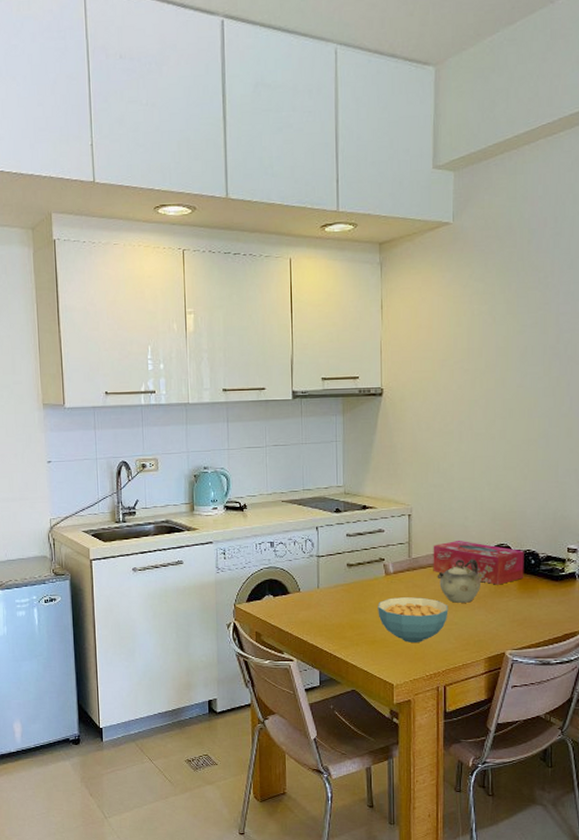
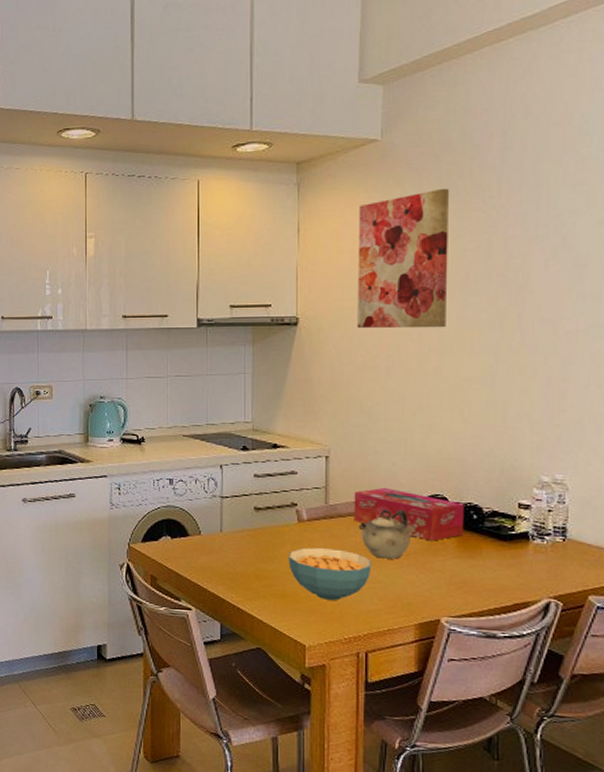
wall art: none [434,268,511,398] -> present [357,188,450,329]

